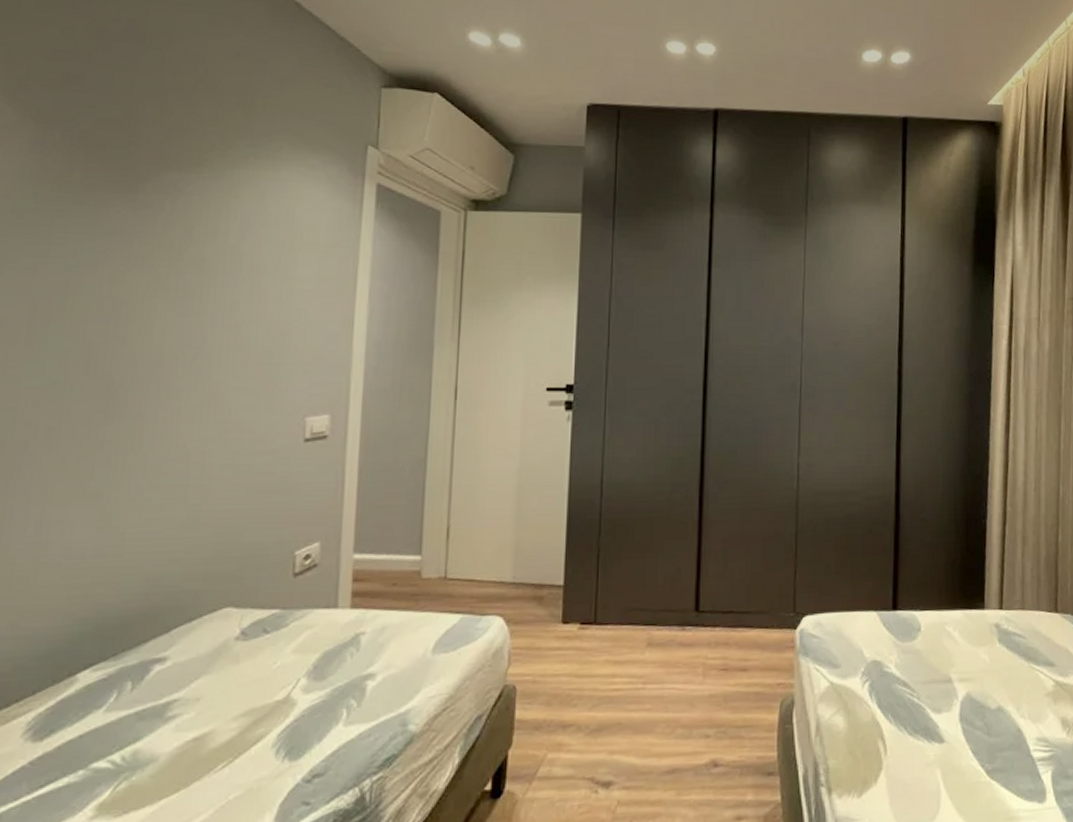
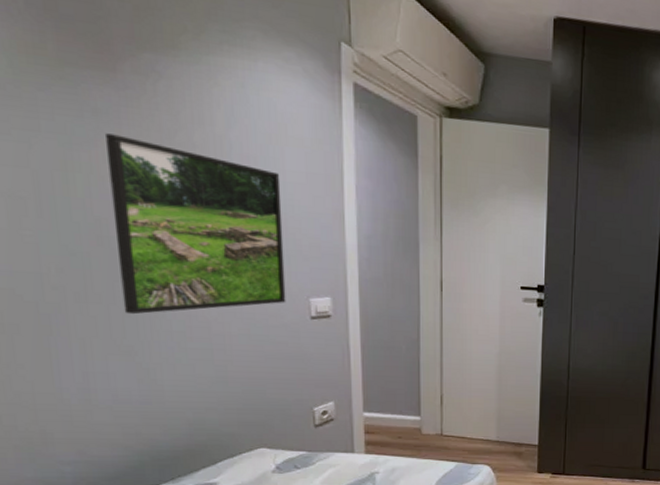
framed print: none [97,254,290,449] -> present [106,133,286,315]

